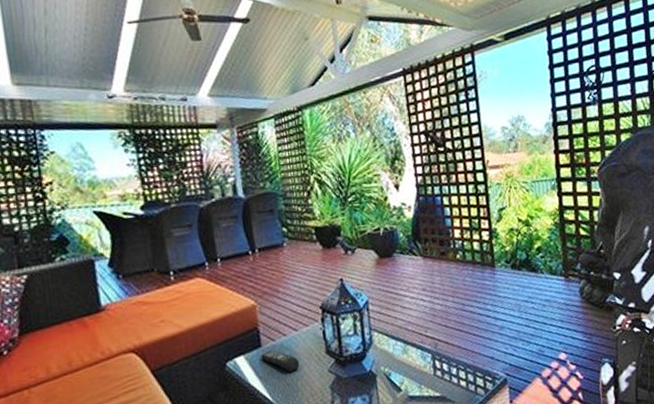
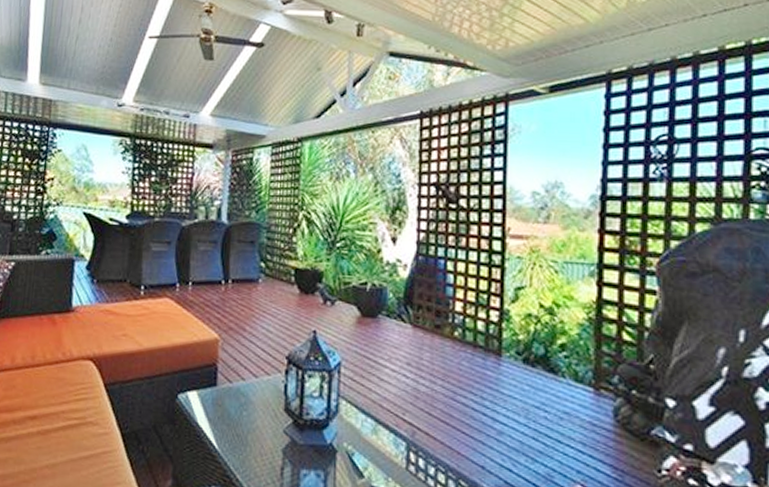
remote control: present [261,350,300,373] -> none [214,392,254,422]

